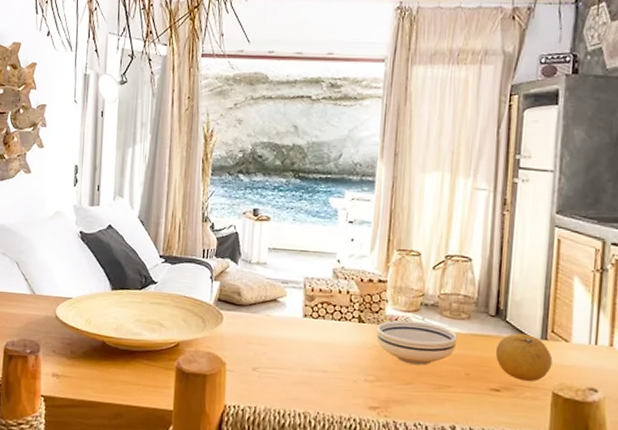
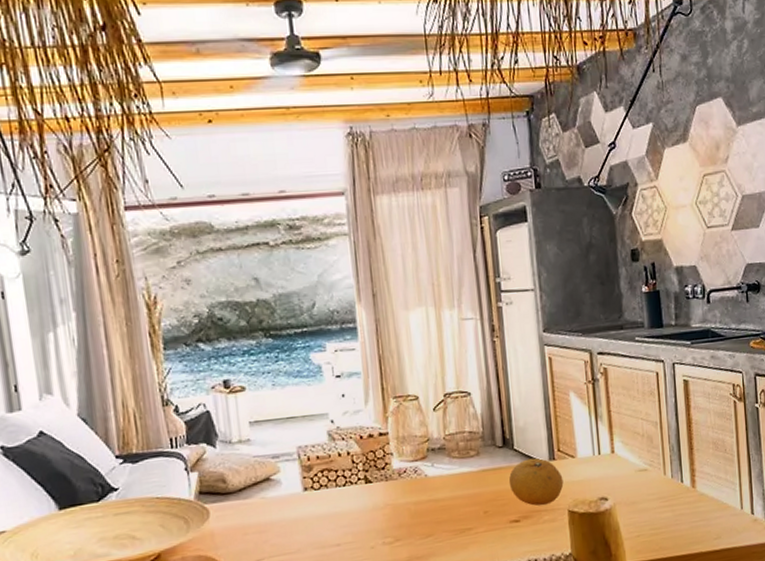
bowl: present [376,320,458,365] -> none [385,467,471,516]

